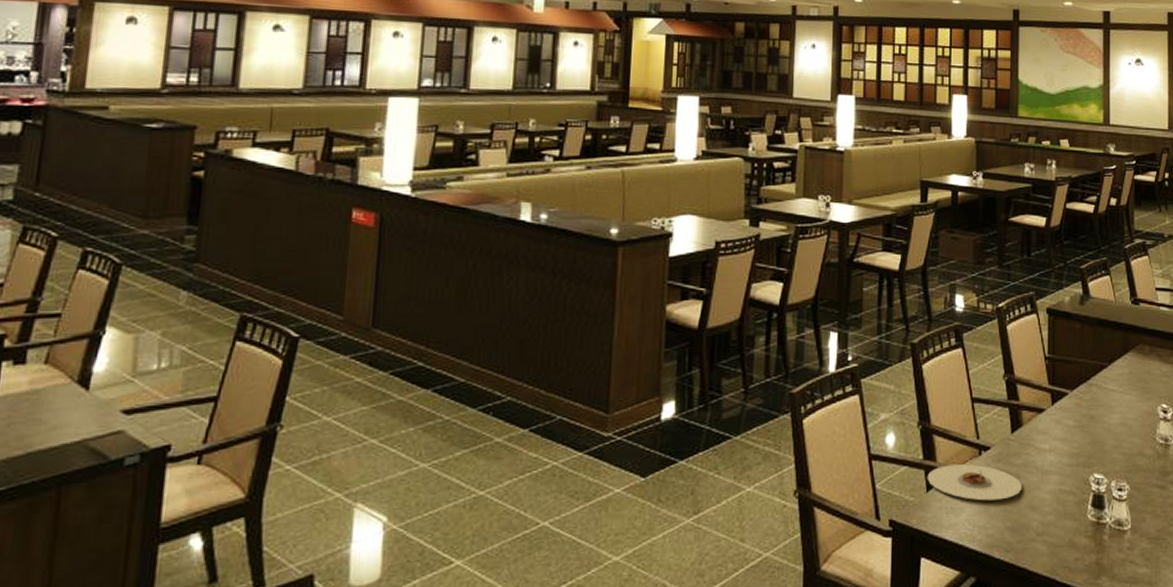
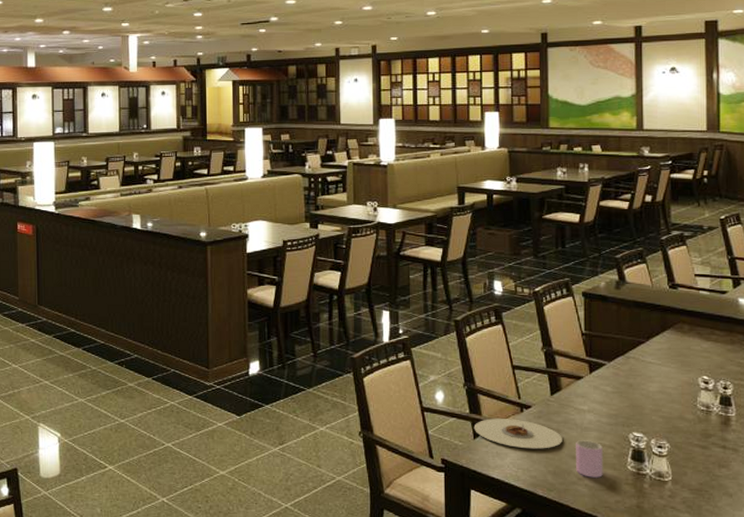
cup: none [1035,486,1063,532] -> present [576,440,603,478]

